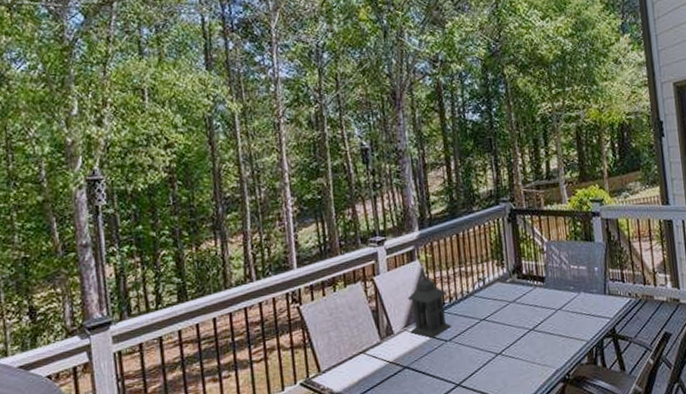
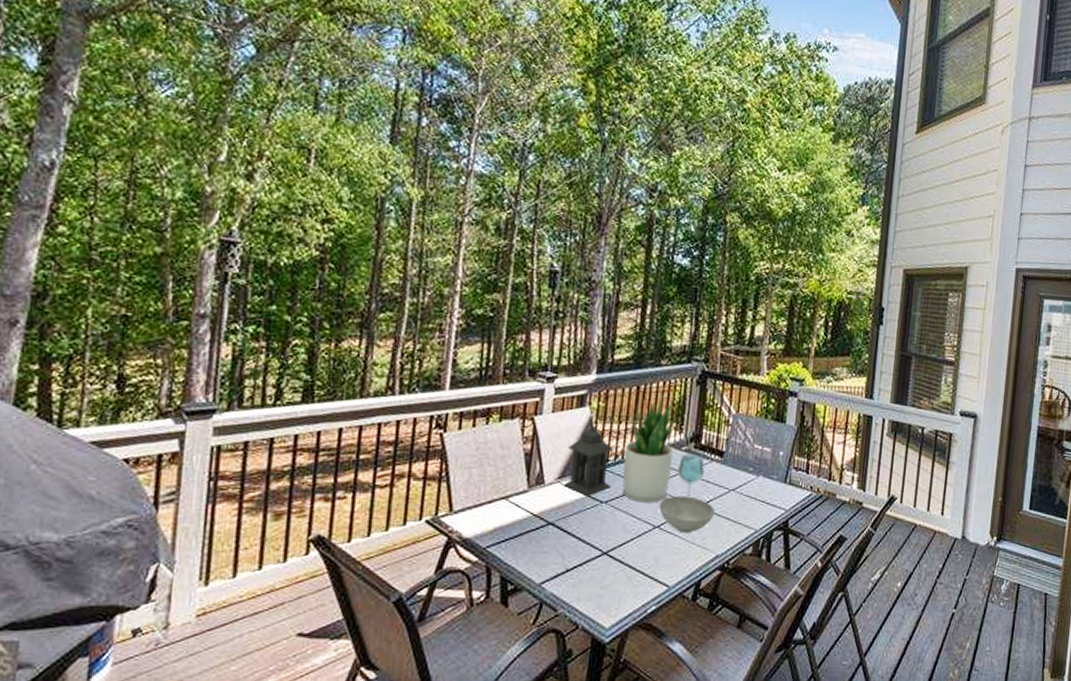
planter: none [456,240,502,336] -> present [622,399,677,503]
bowl: none [496,321,548,356] -> present [658,495,716,534]
wine glass: none [506,284,532,323] -> present [676,454,705,497]

